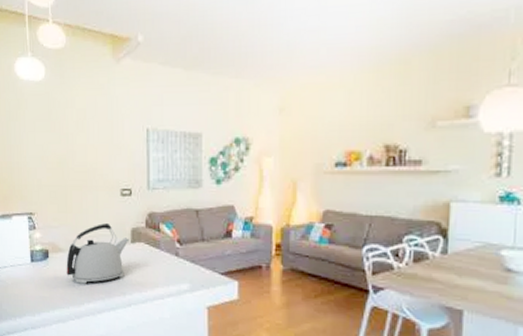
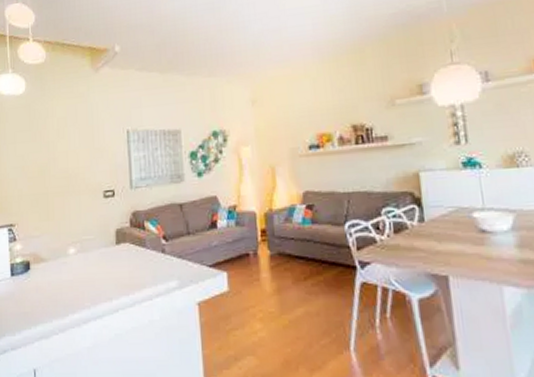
kettle: present [66,222,129,284] -> none [48,226,114,294]

